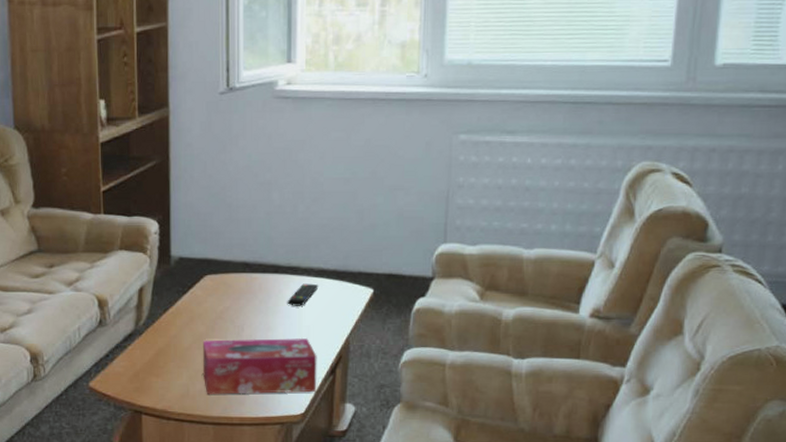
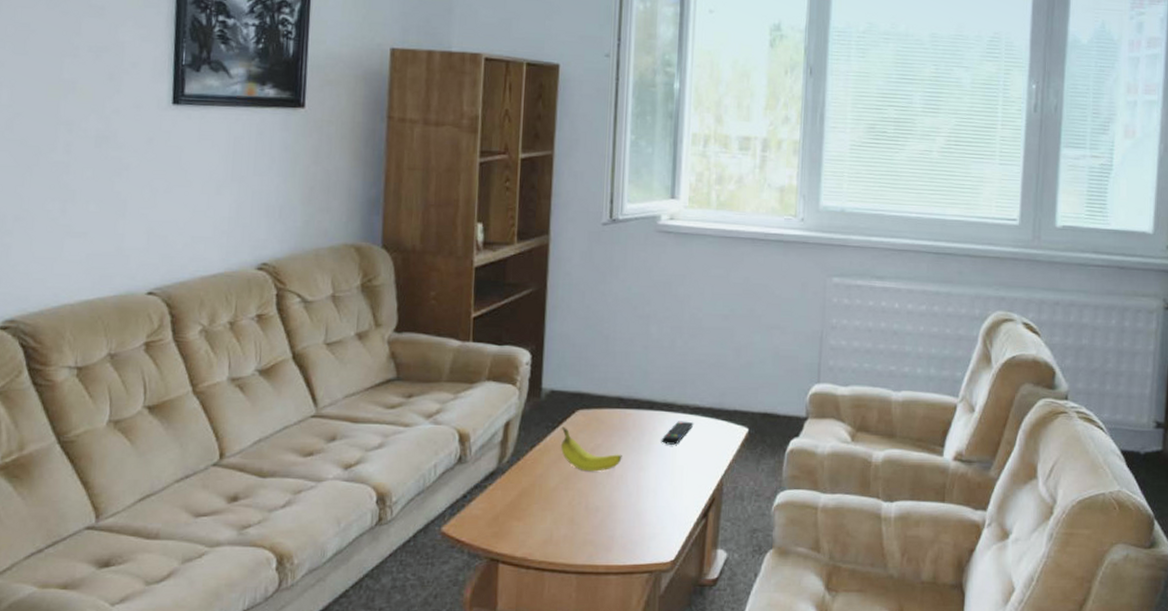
fruit: none [191,291,250,332] -> present [560,426,622,472]
tissue box: present [202,337,317,395] -> none [568,478,690,540]

